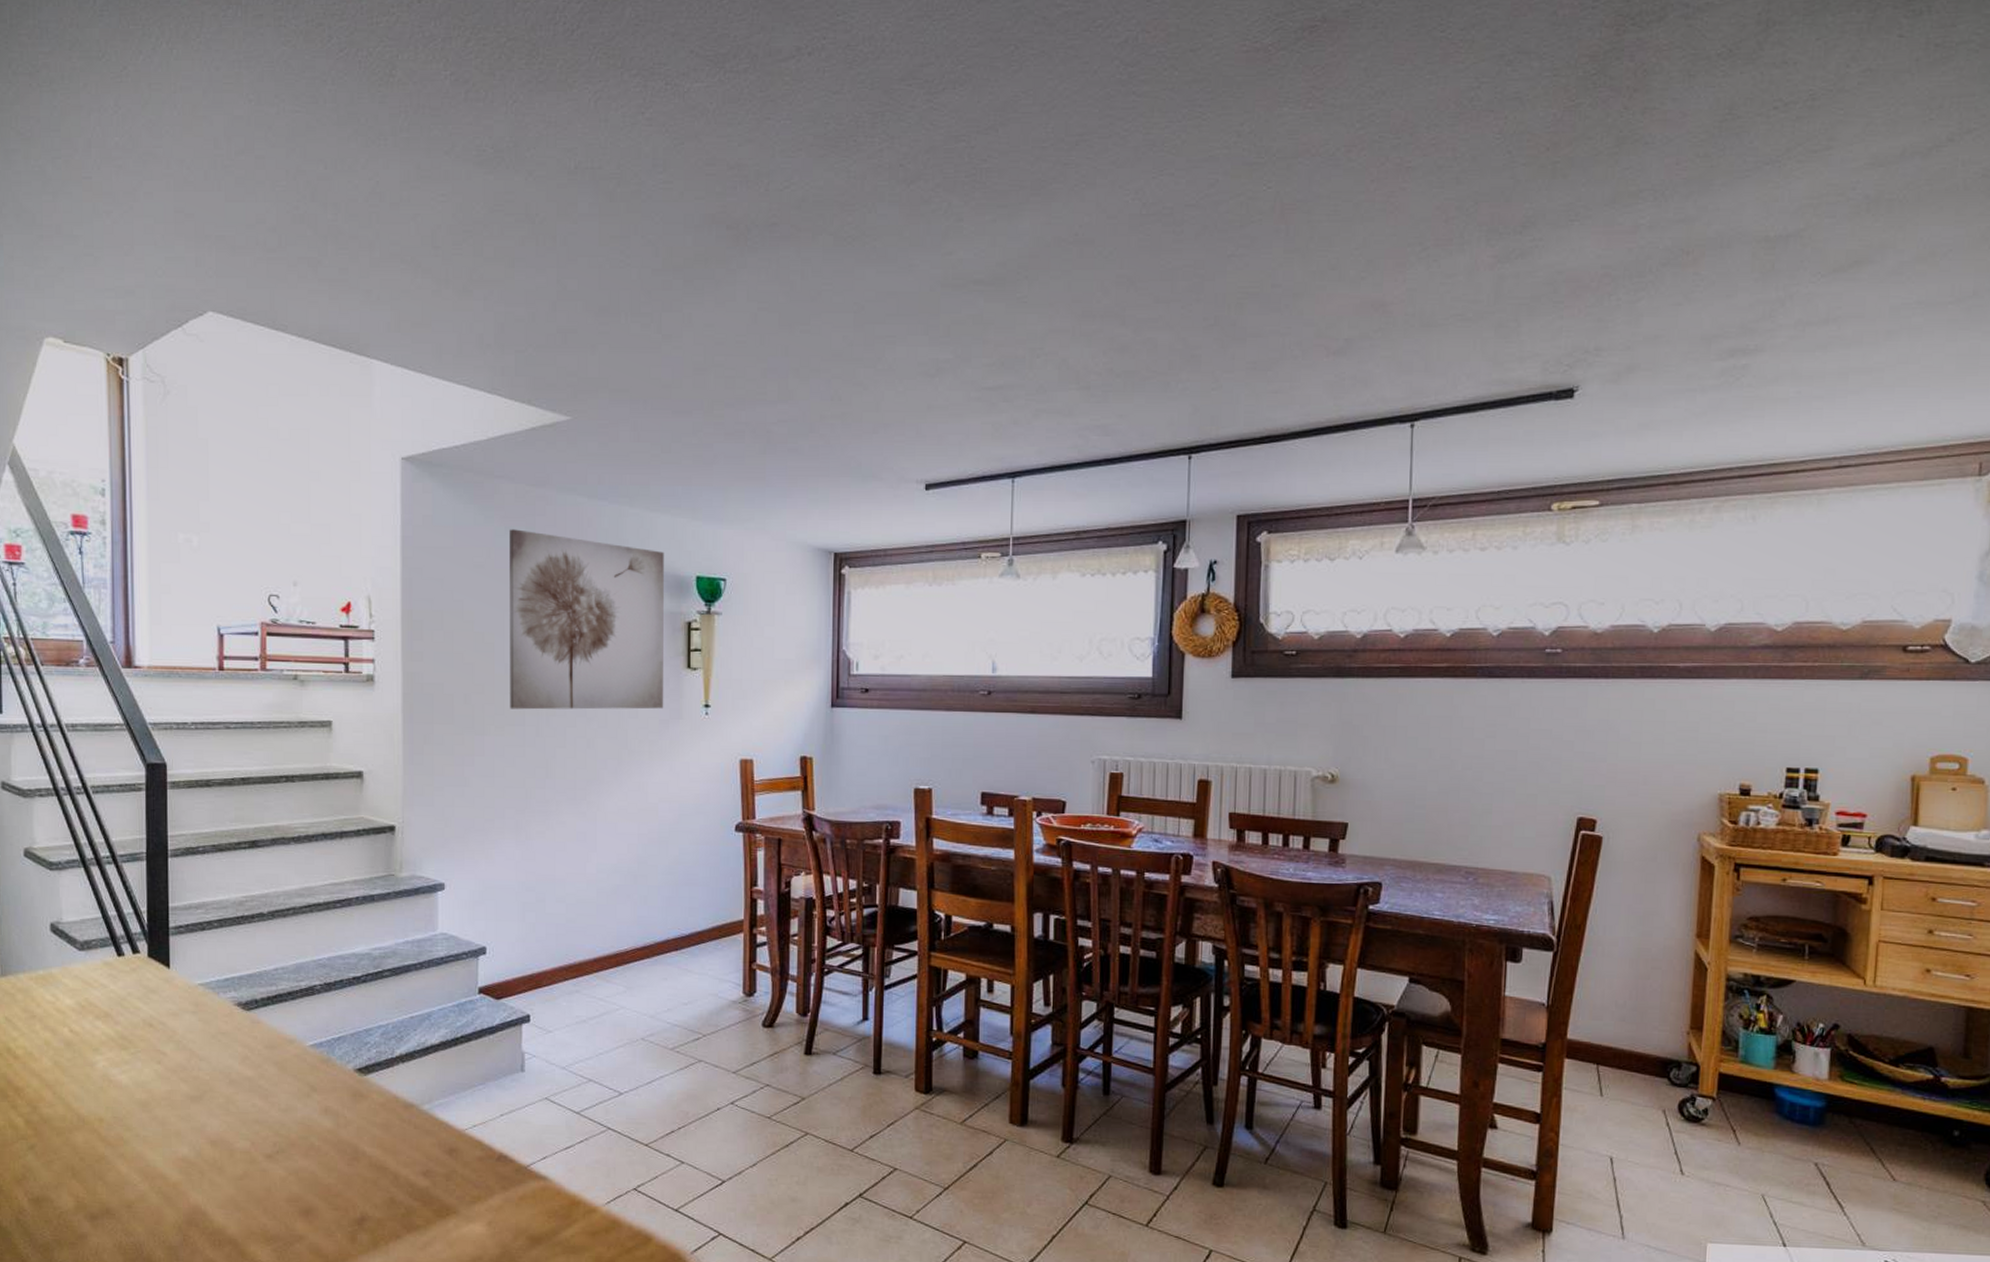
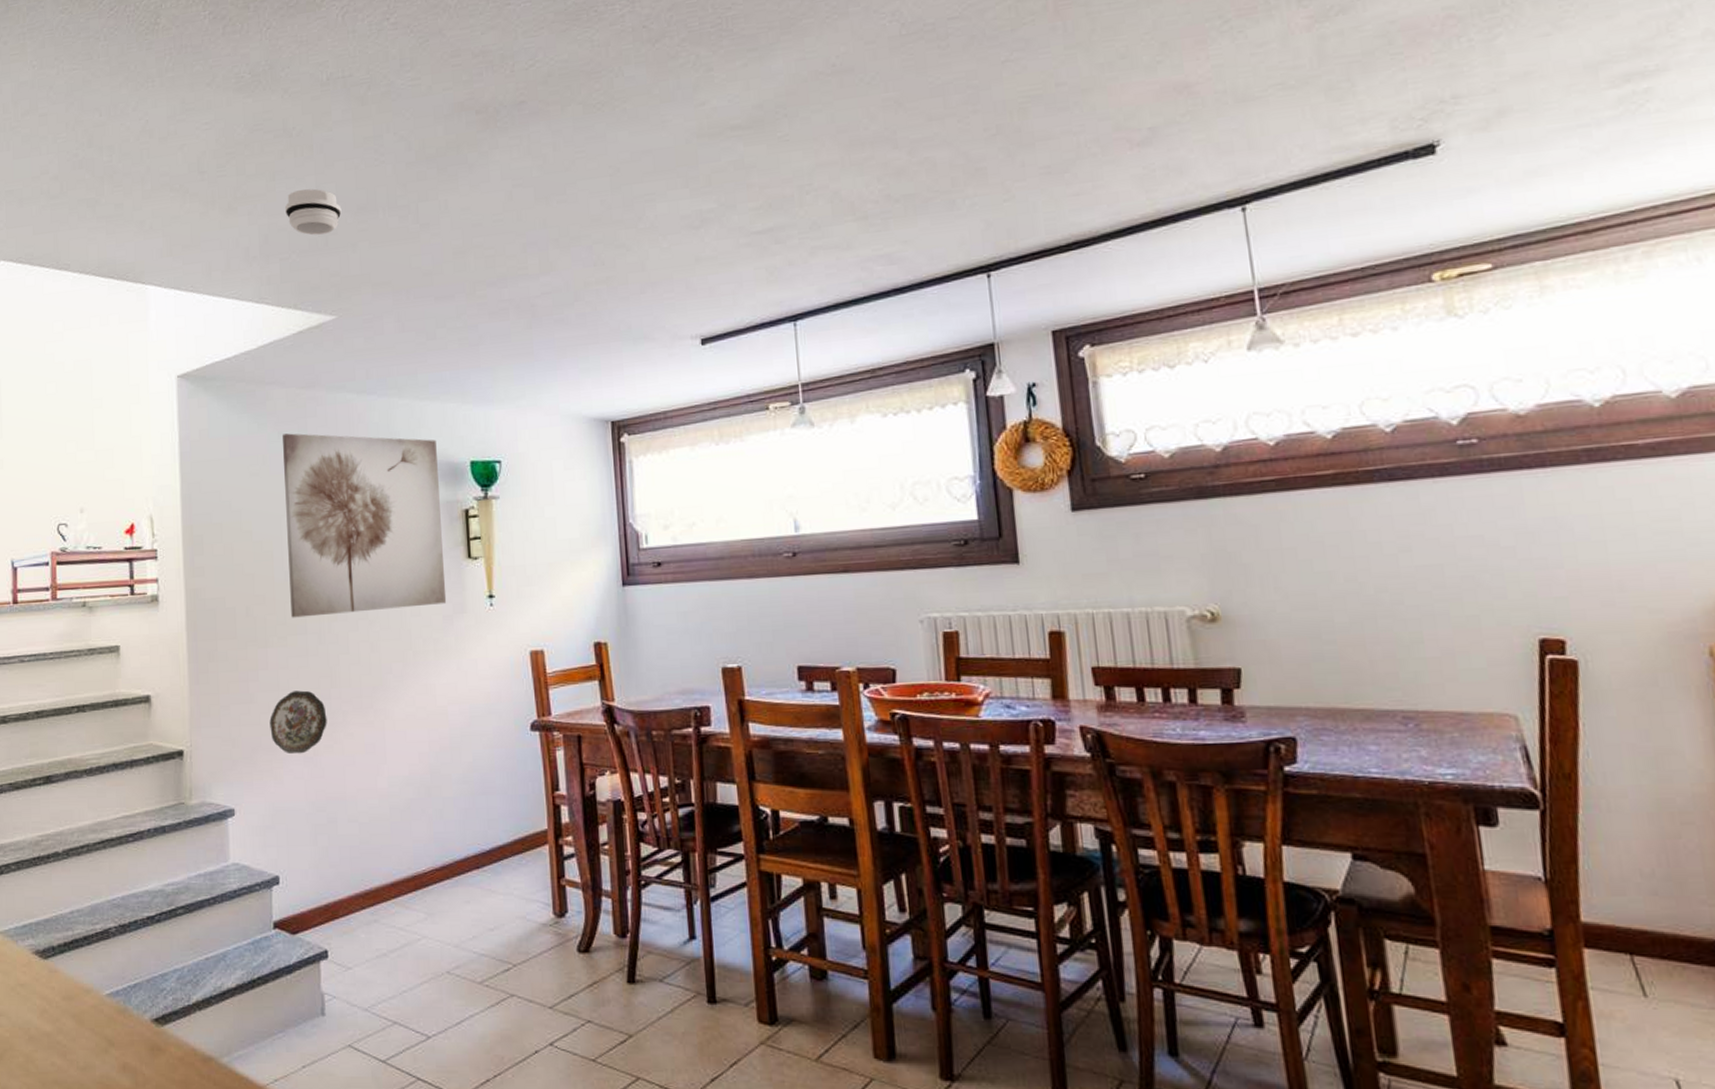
decorative plate: none [483,778,541,837] -> present [269,690,327,754]
smoke detector: none [524,280,583,331] -> present [285,188,342,236]

